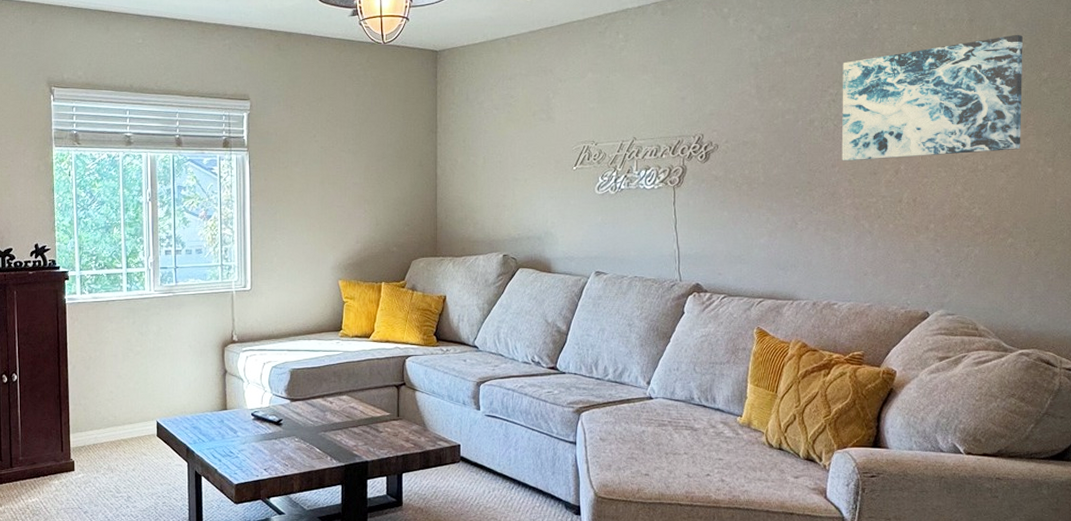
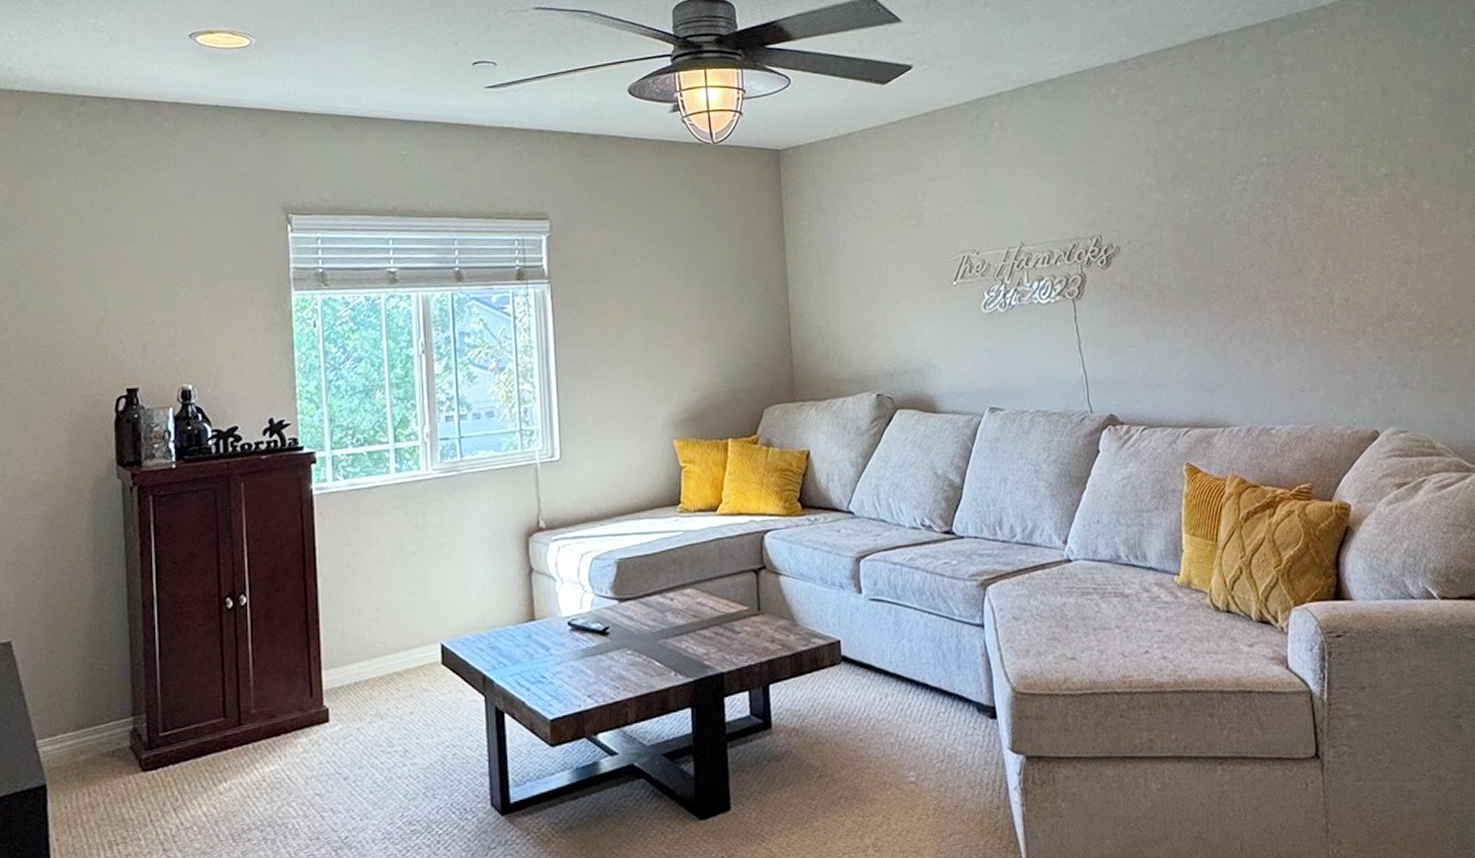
wall art: present [841,34,1023,161] -> none [1250,106,1455,259]

